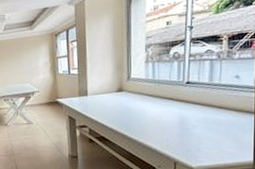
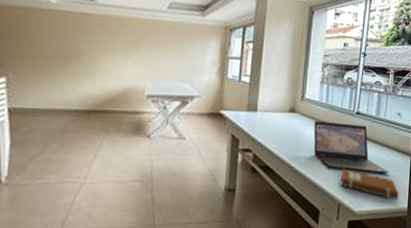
laptop: none [143,92,229,133] -> present [313,120,389,173]
notebook: none [173,132,242,155] -> present [339,168,399,200]

